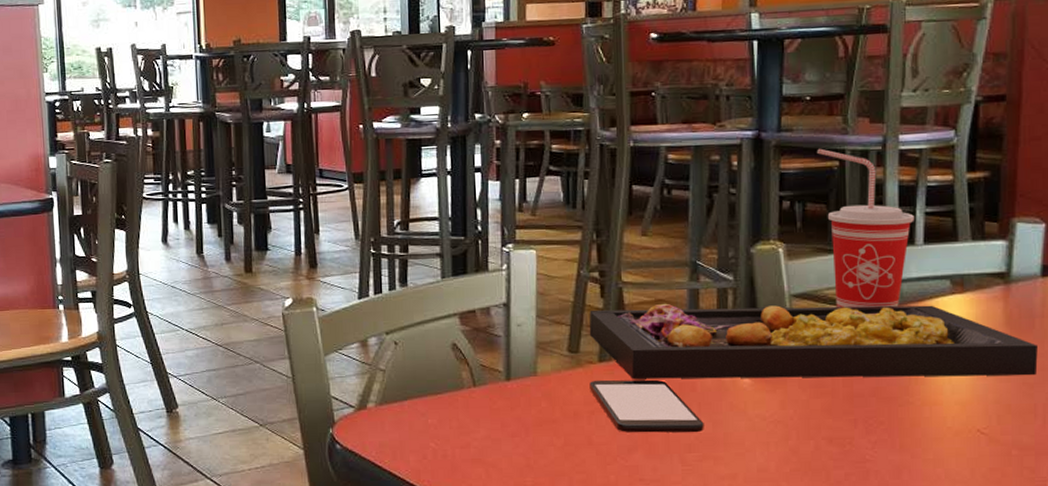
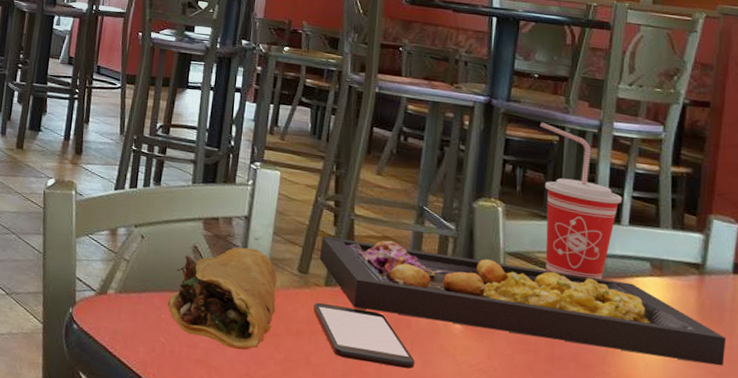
taco: none [433,335,549,442] -> present [168,247,277,350]

